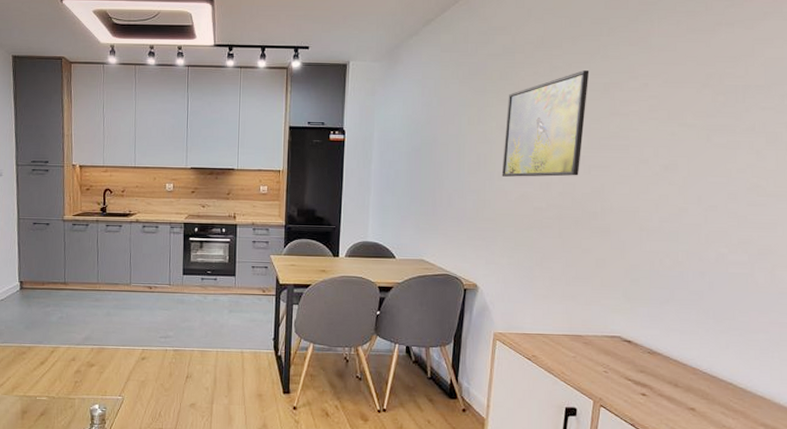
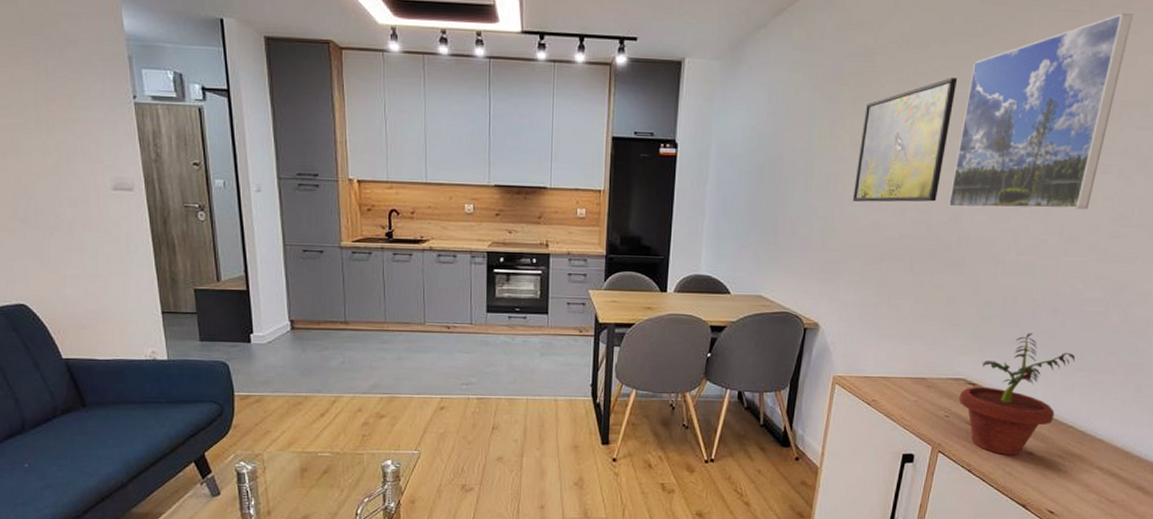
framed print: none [590,12,745,181] -> present [948,13,1133,210]
potted plant: none [616,293,726,411] -> present [958,333,1075,455]

